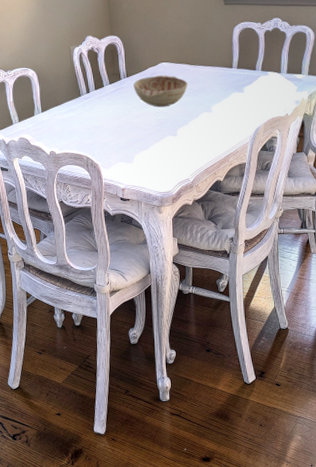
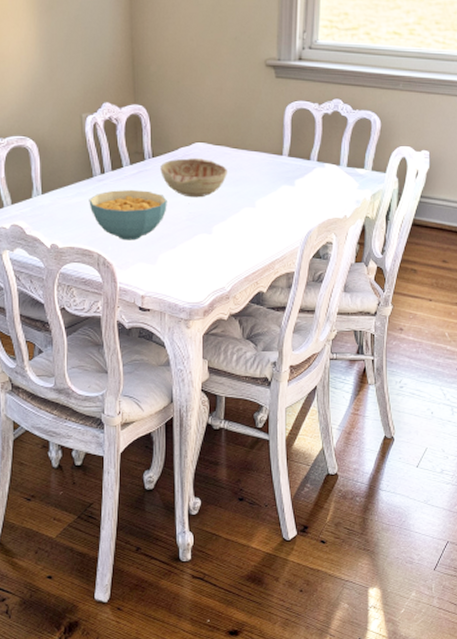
cereal bowl: none [78,104,140,145] -> present [89,190,167,241]

